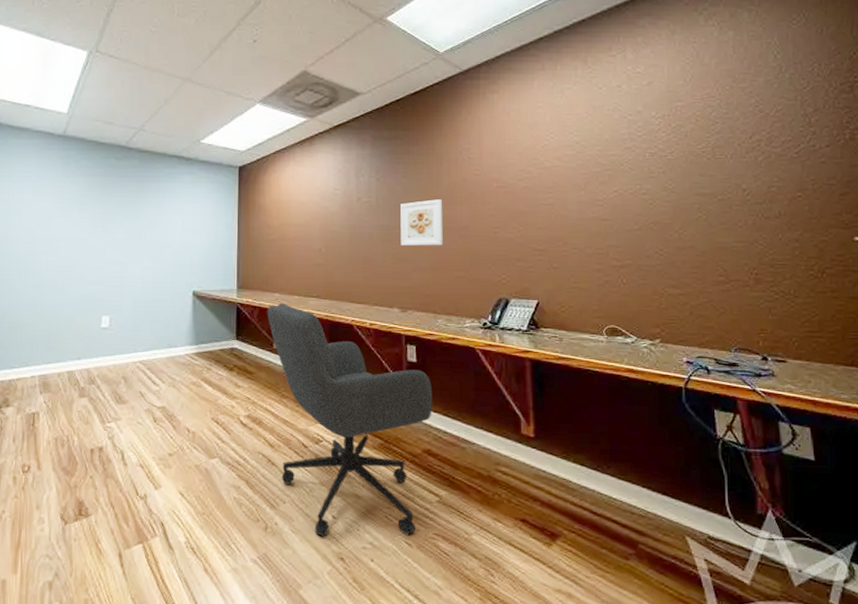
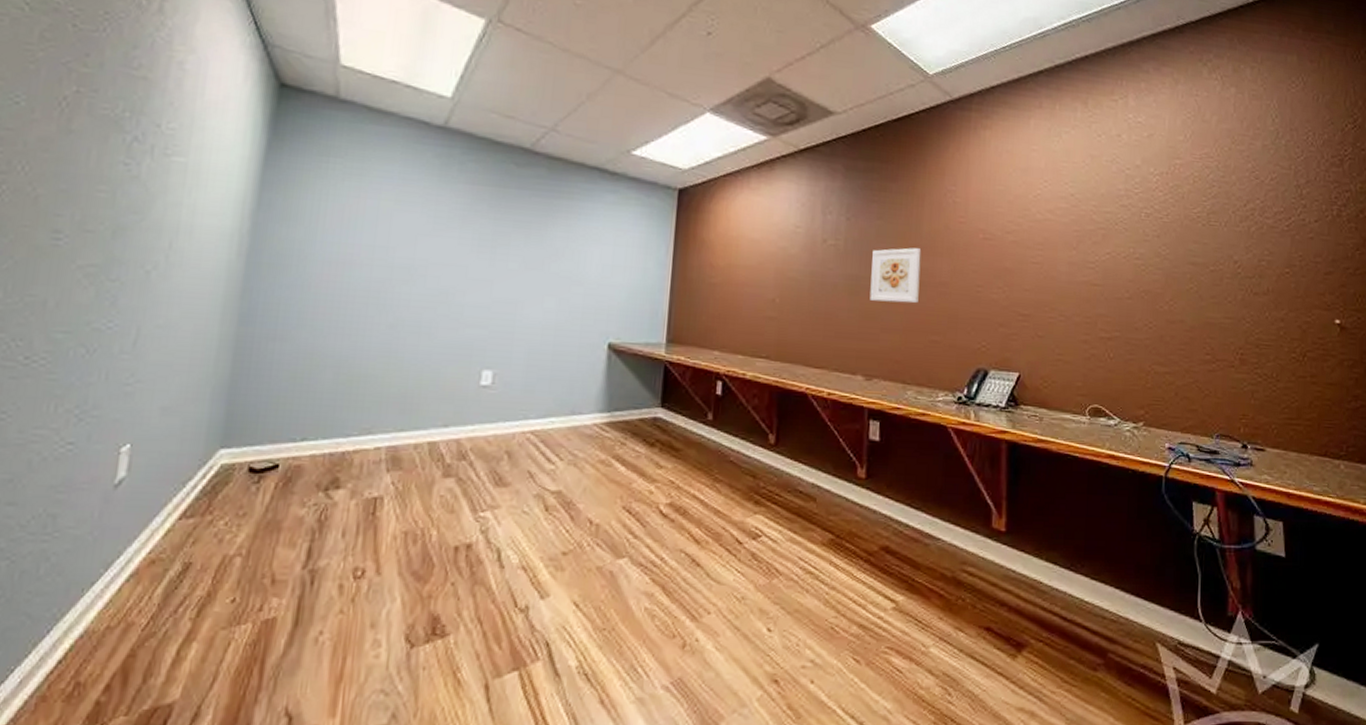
office chair: present [267,302,433,538] -> none [702,362,896,656]

